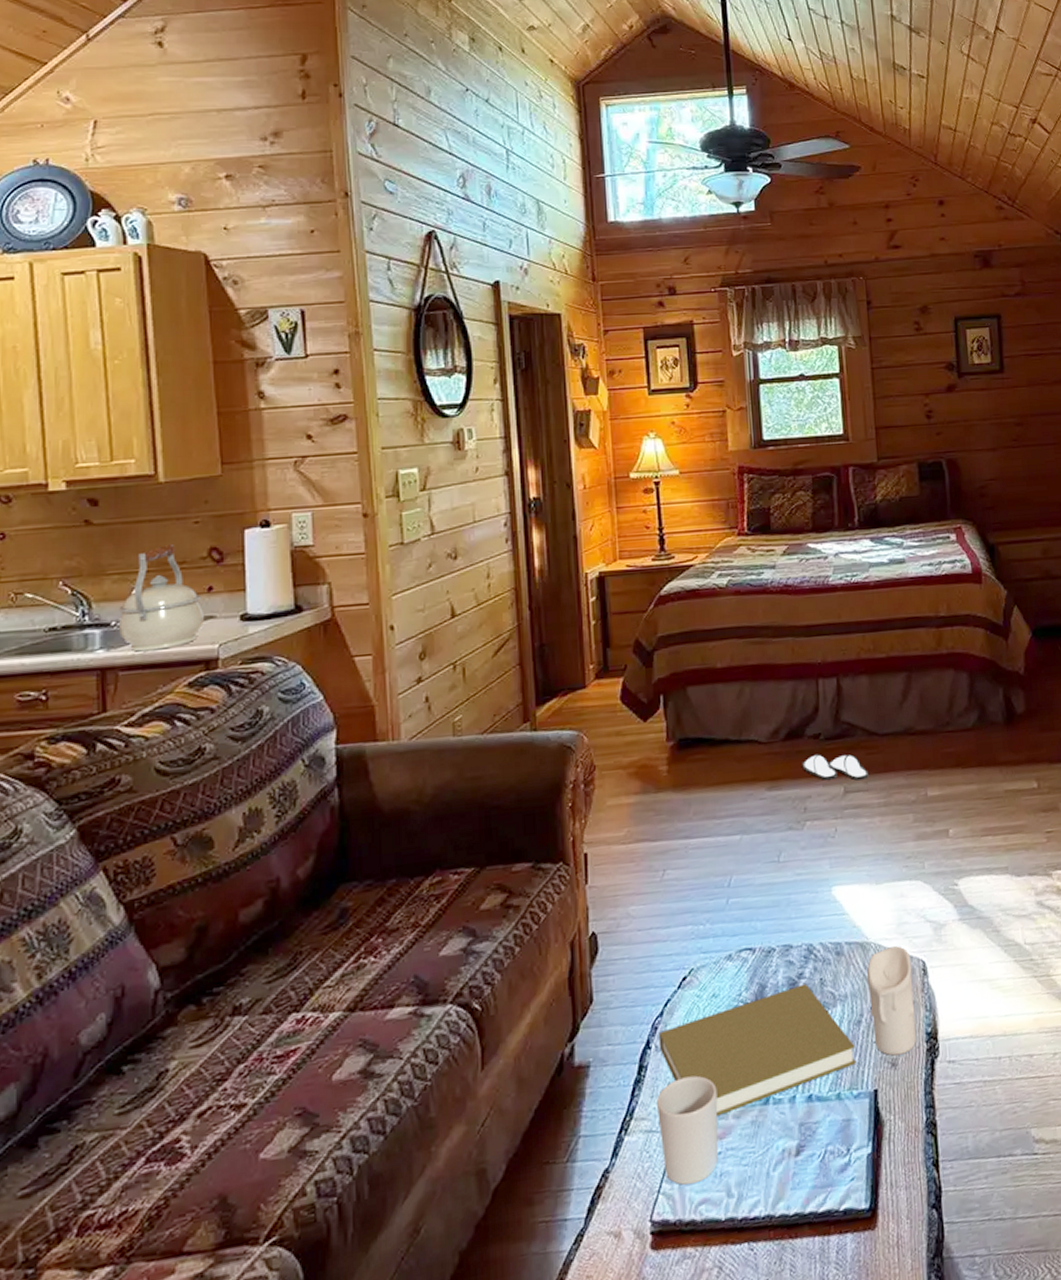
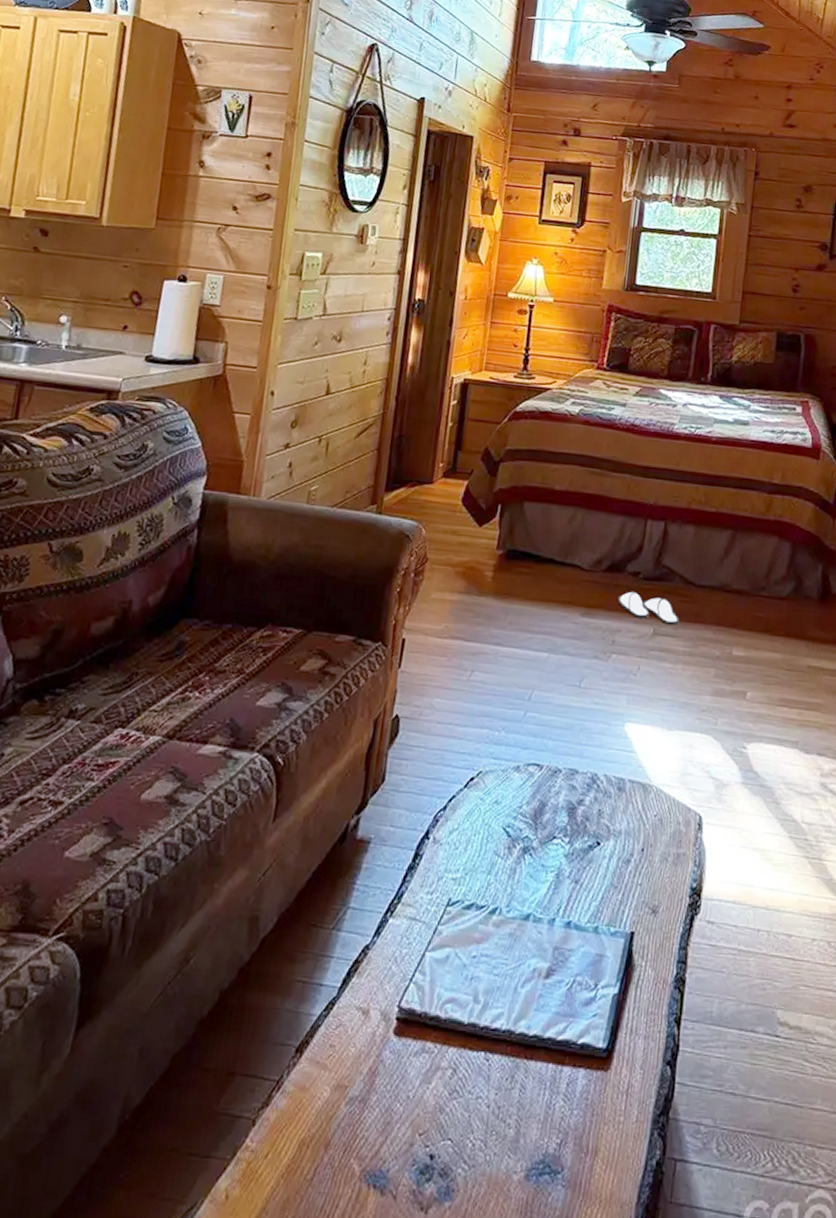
kettle: present [119,545,205,652] -> none [42,281,117,374]
mug: present [657,1075,719,1186] -> none [420,874,483,981]
book: present [658,984,857,1116] -> none [437,811,621,920]
candle: present [866,946,917,1056] -> none [639,794,689,904]

